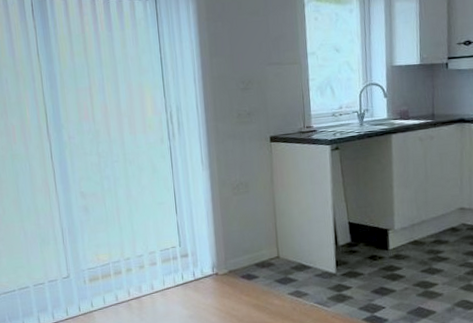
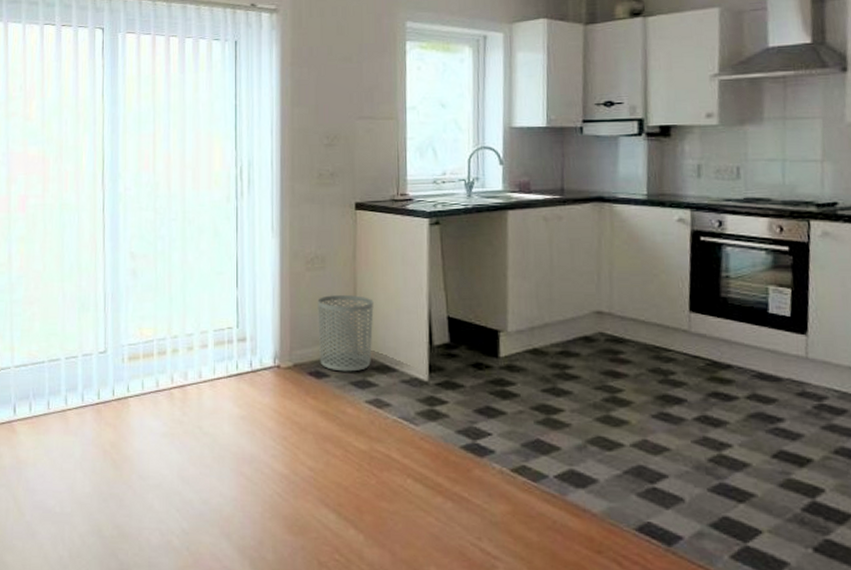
waste bin: none [244,211,291,273] -> present [317,295,374,372]

